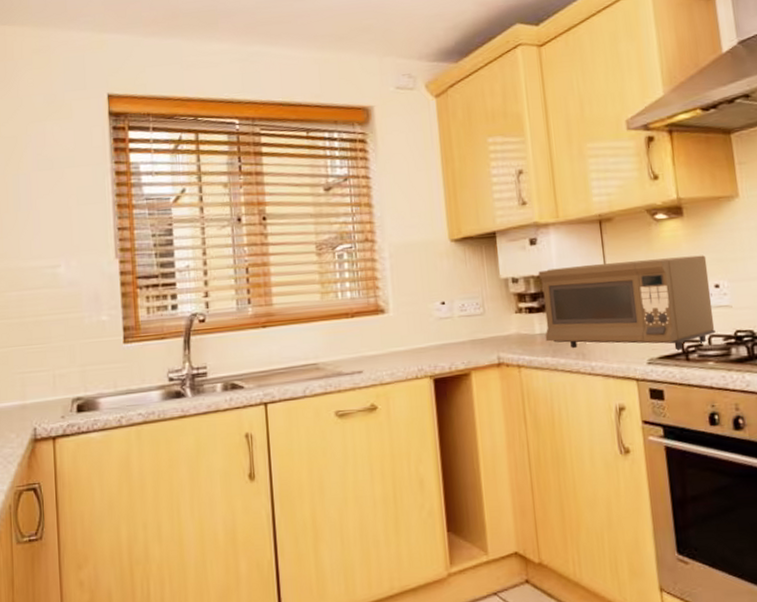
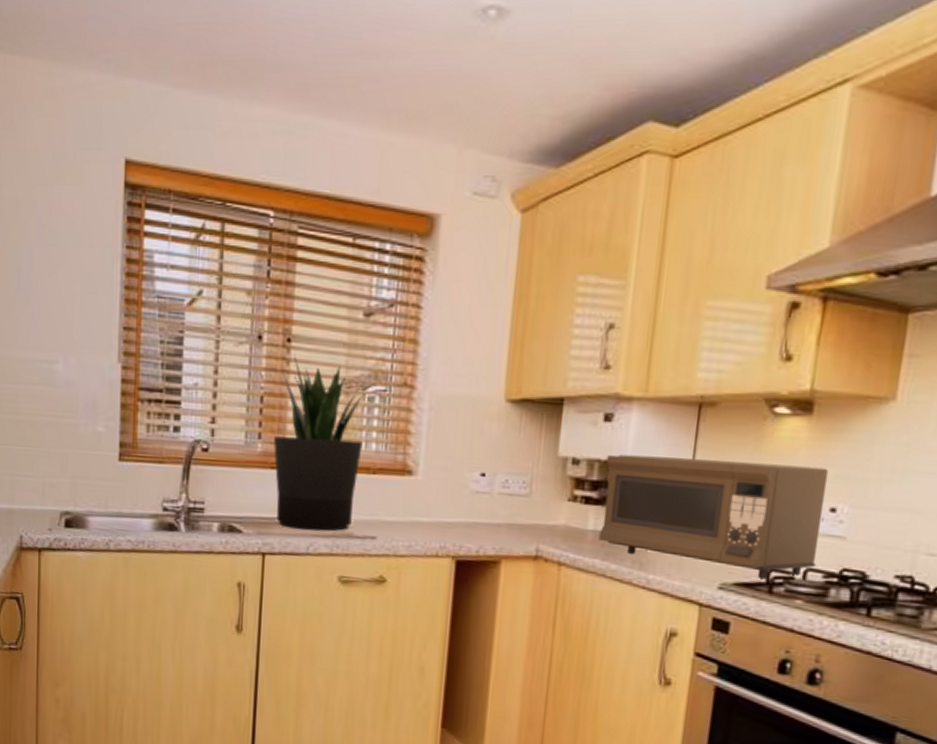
planter: none [261,230,340,376] -> present [273,355,363,531]

